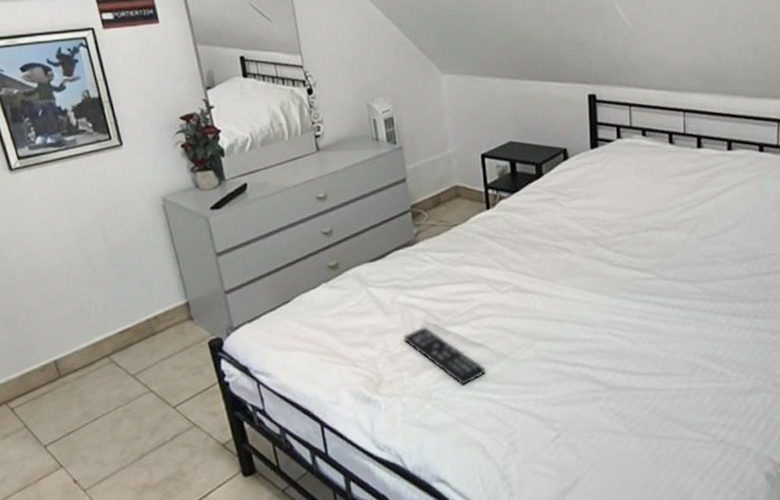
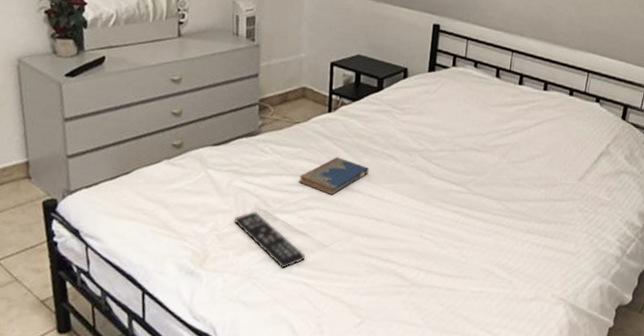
hardcover book: none [466,257,541,300] -> present [298,157,369,196]

